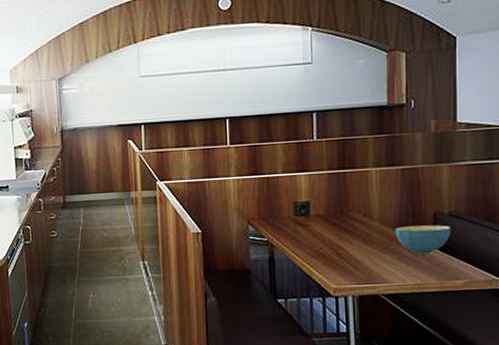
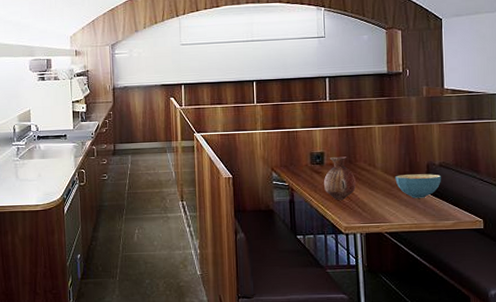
vase: none [310,206,349,257] -> present [324,156,357,200]

